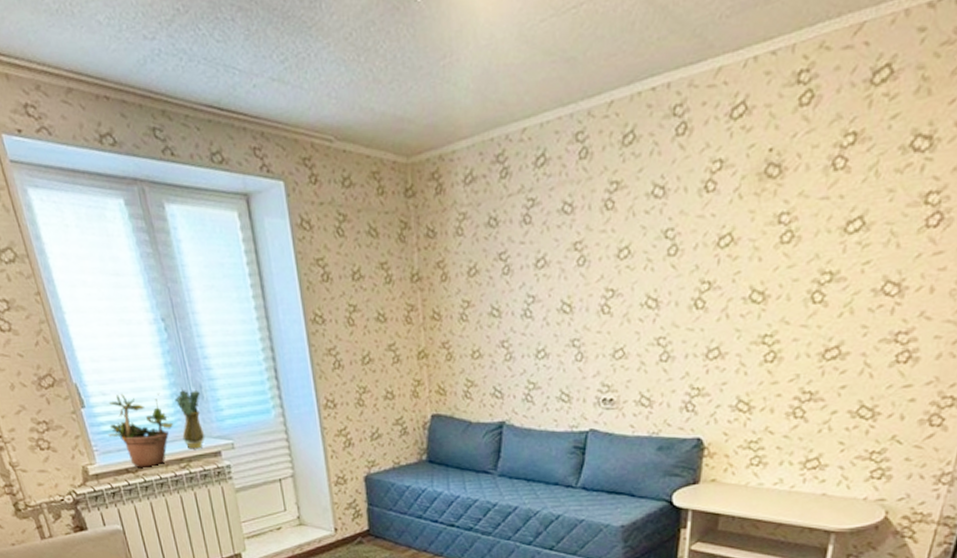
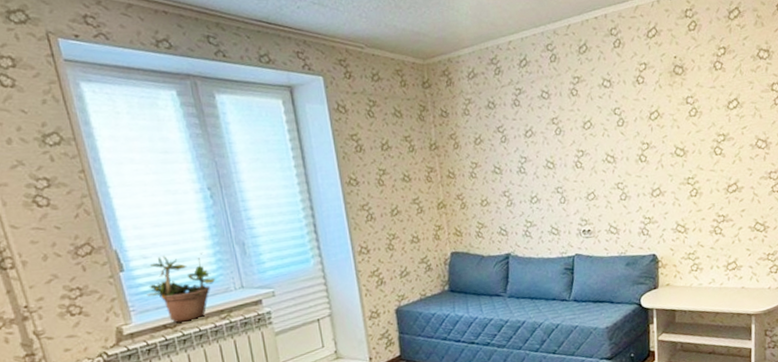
vase: present [175,387,205,449] -> none [218,245,247,301]

